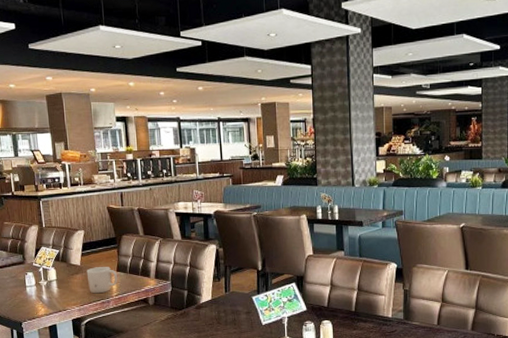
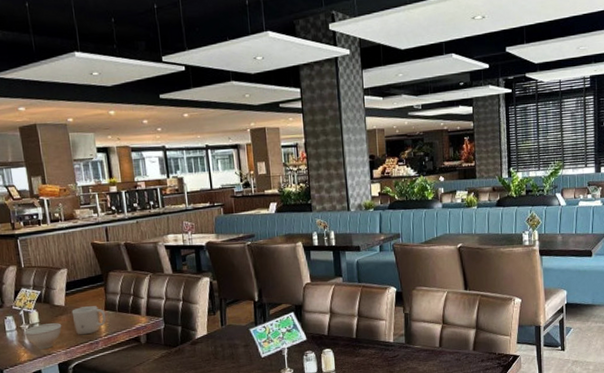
bowl: none [42,281,77,305] -> present [23,323,62,349]

